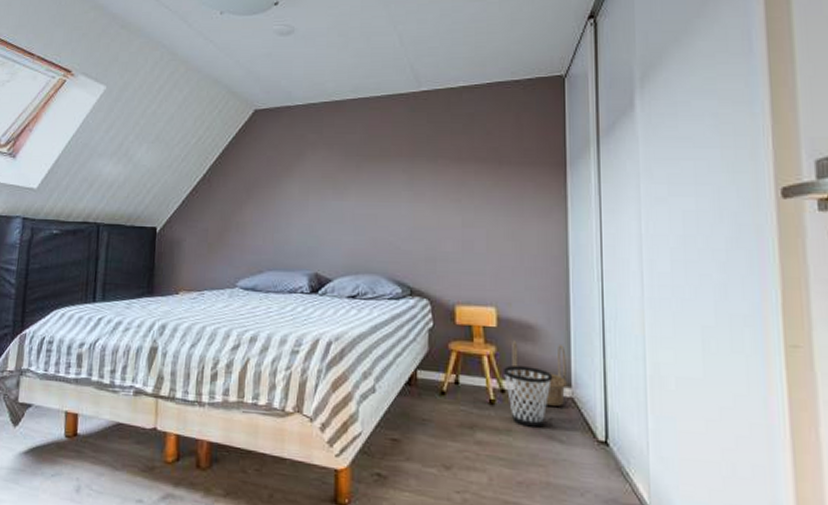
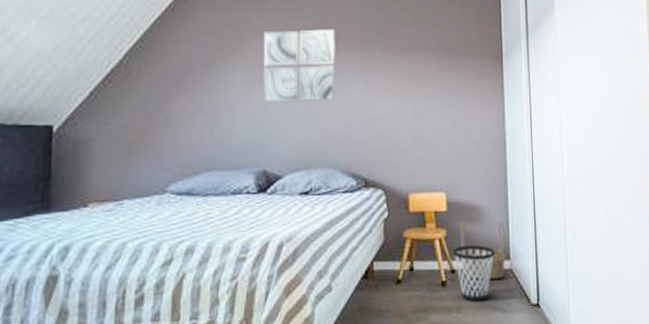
wall art: none [317,141,384,212] -> present [263,28,335,104]

